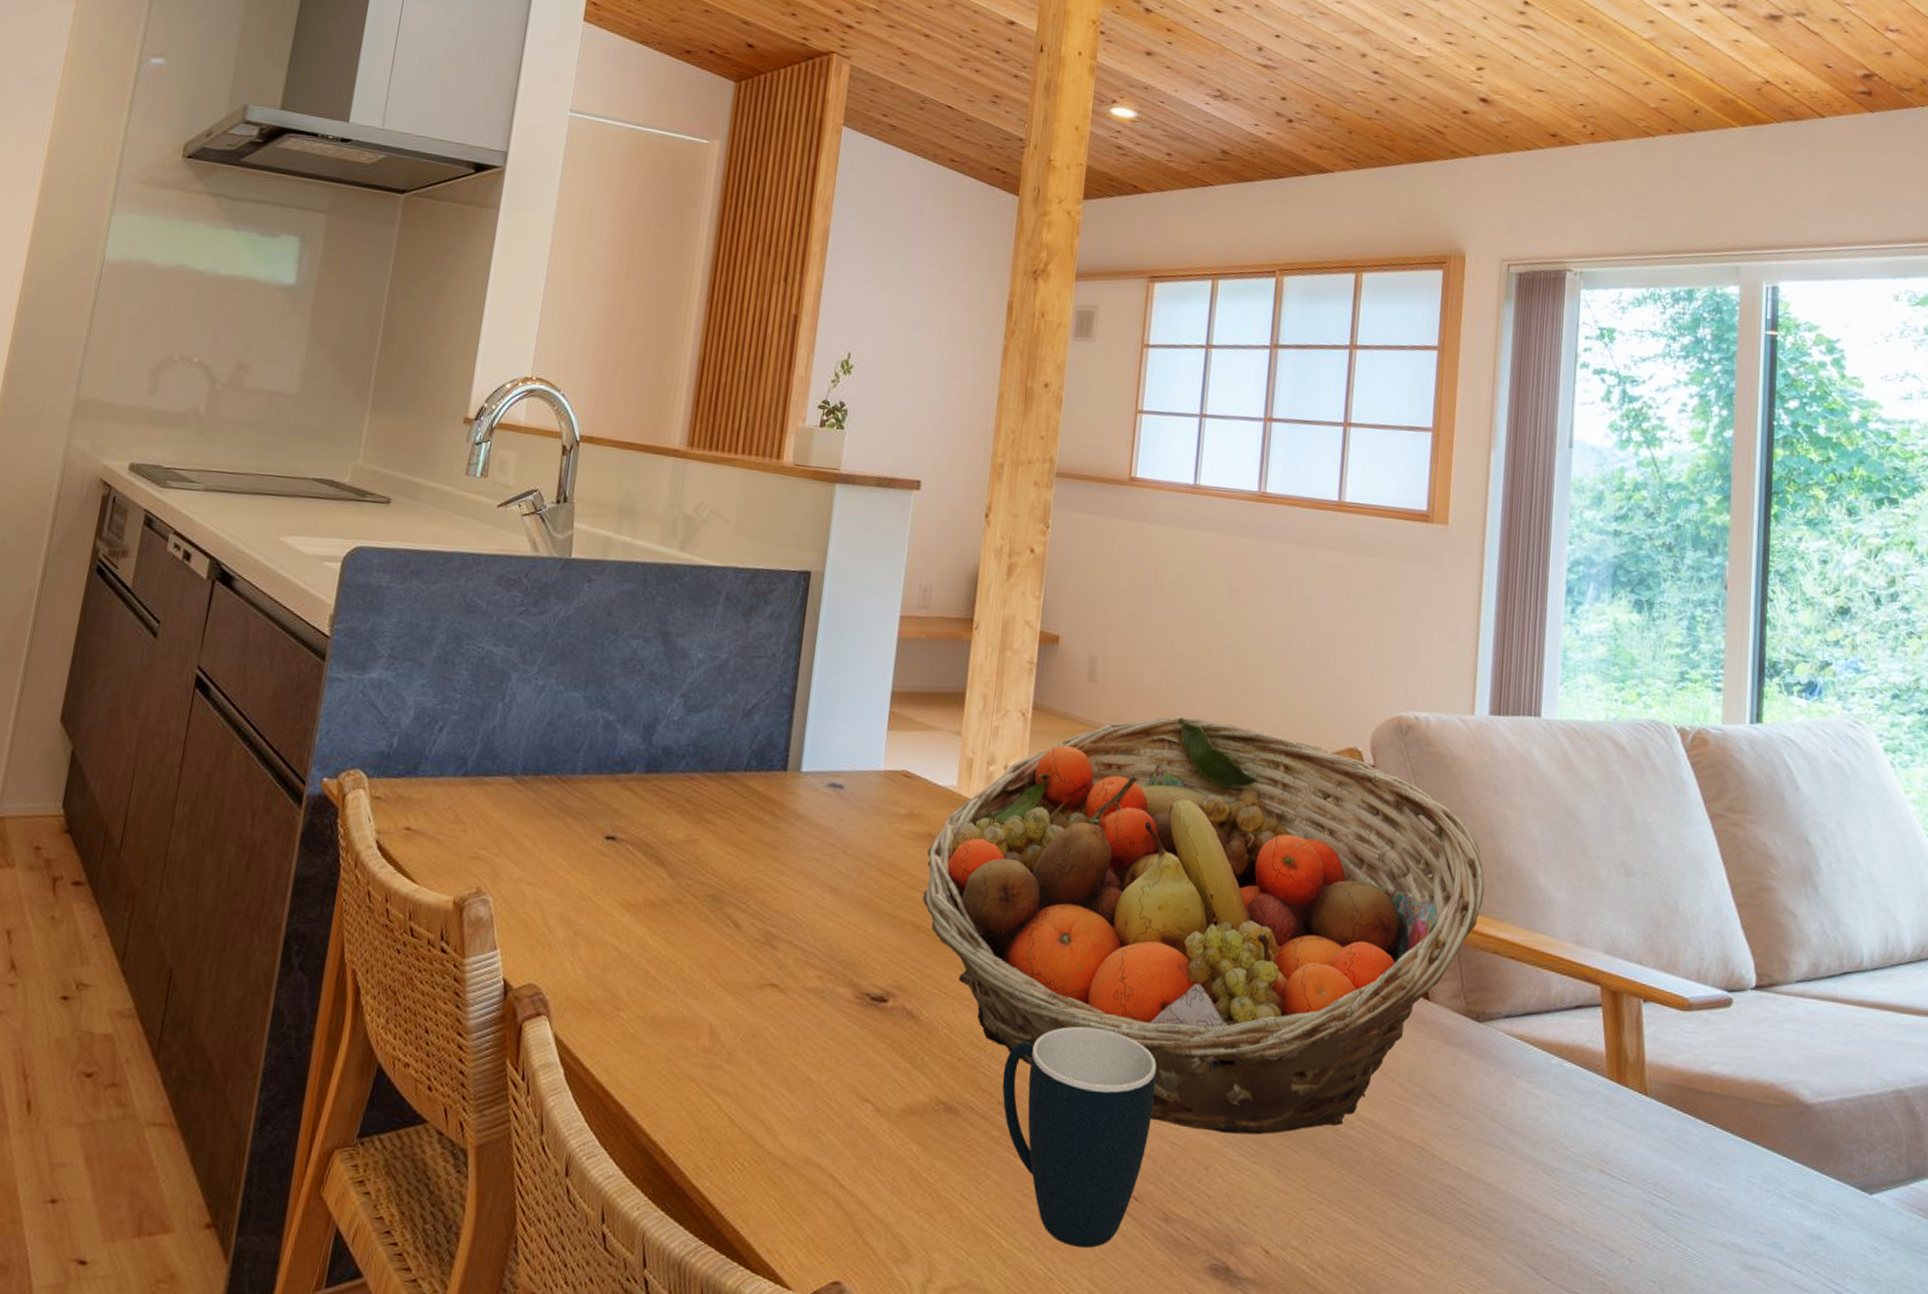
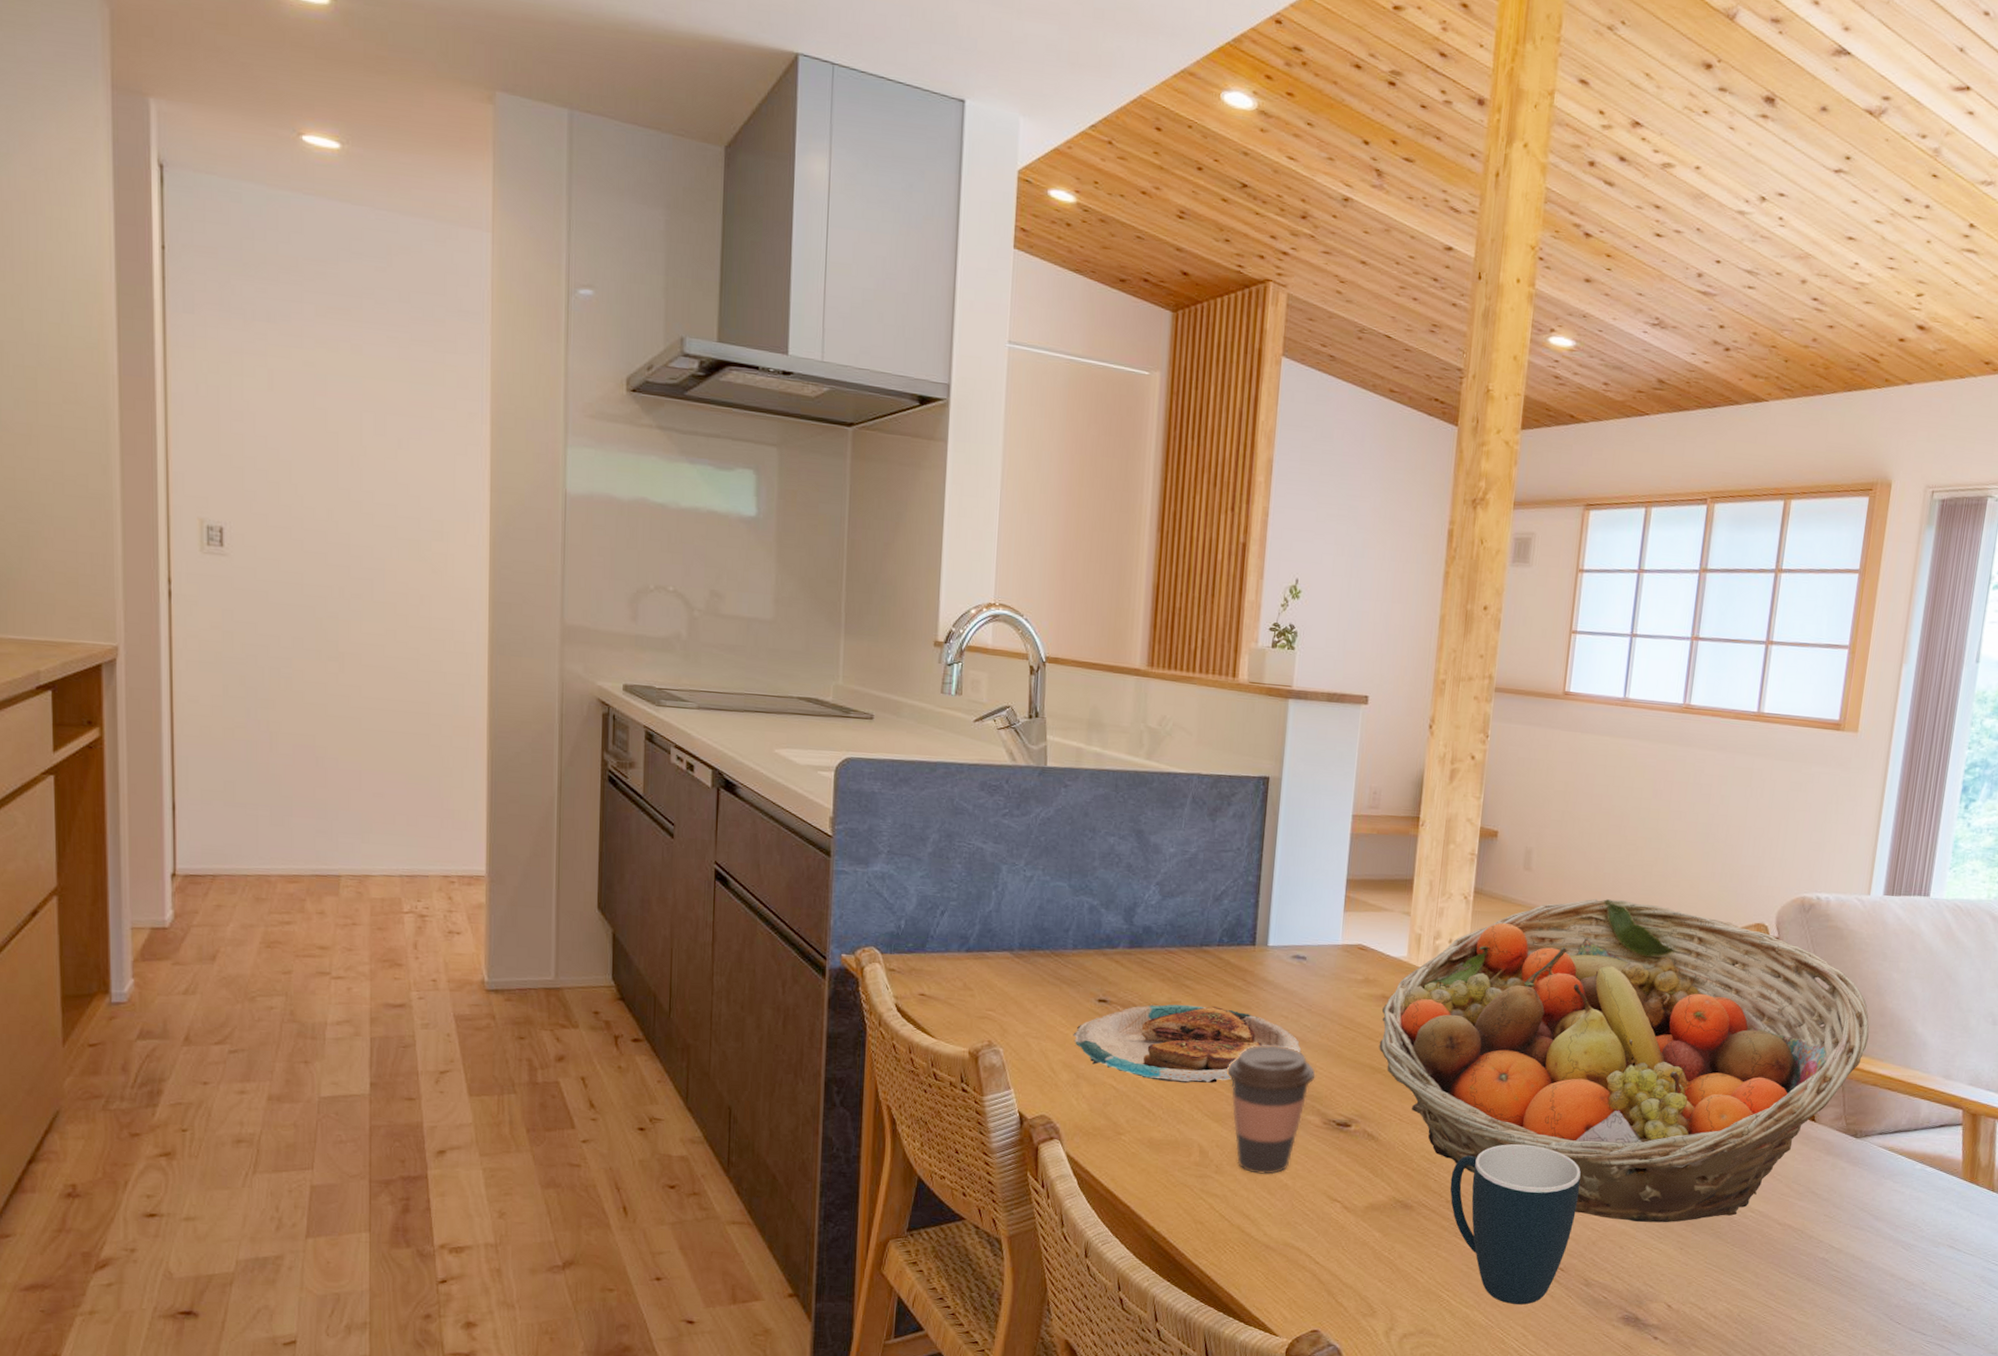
plate: none [574,842,834,944] -> present [1073,1004,1302,1084]
coffee cup: none [746,895,849,1065] -> present [1226,1045,1316,1175]

